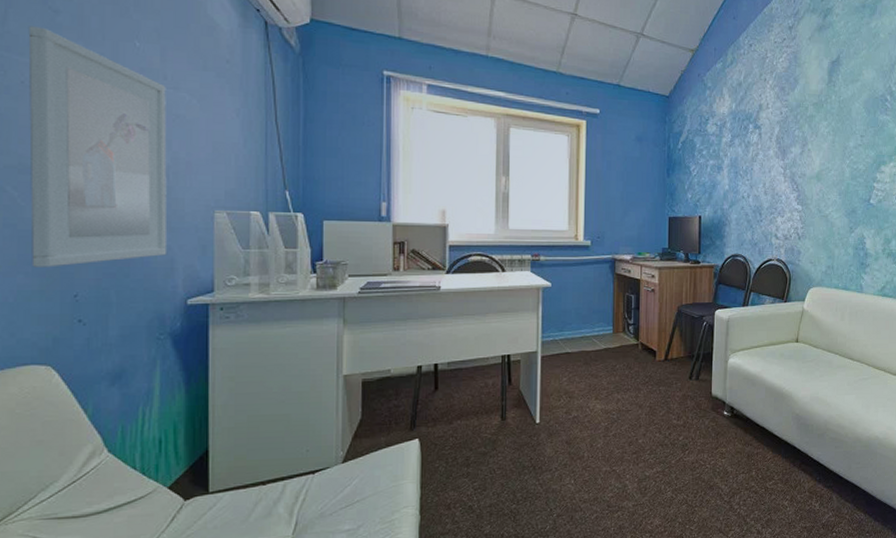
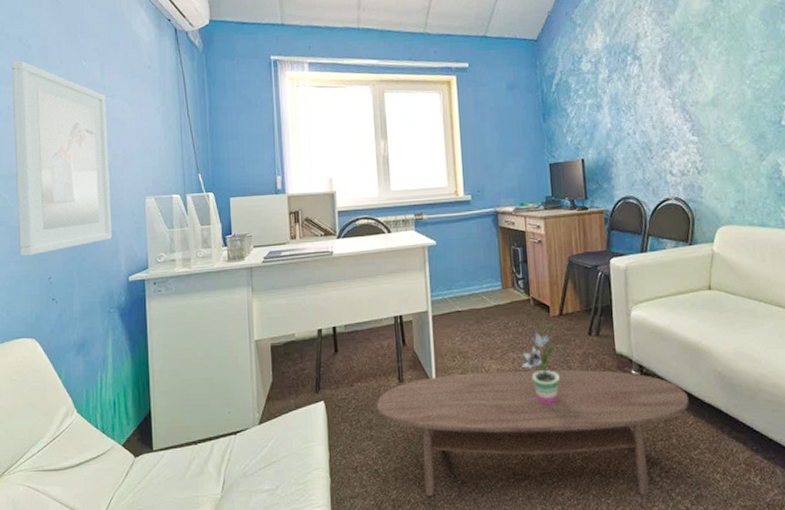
coffee table: none [476,410,770,530] -> present [377,369,689,496]
potted plant: none [625,365,659,443] -> present [521,321,560,405]

